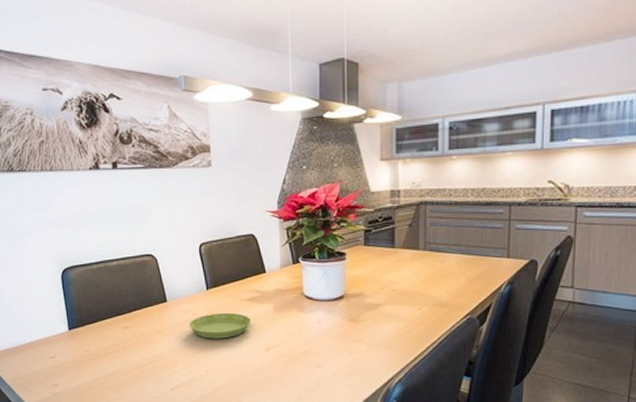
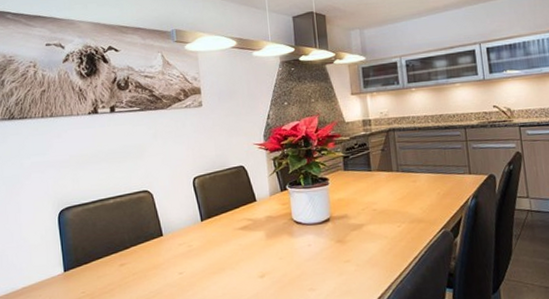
saucer: present [189,312,252,339] -> none [185,242,245,270]

